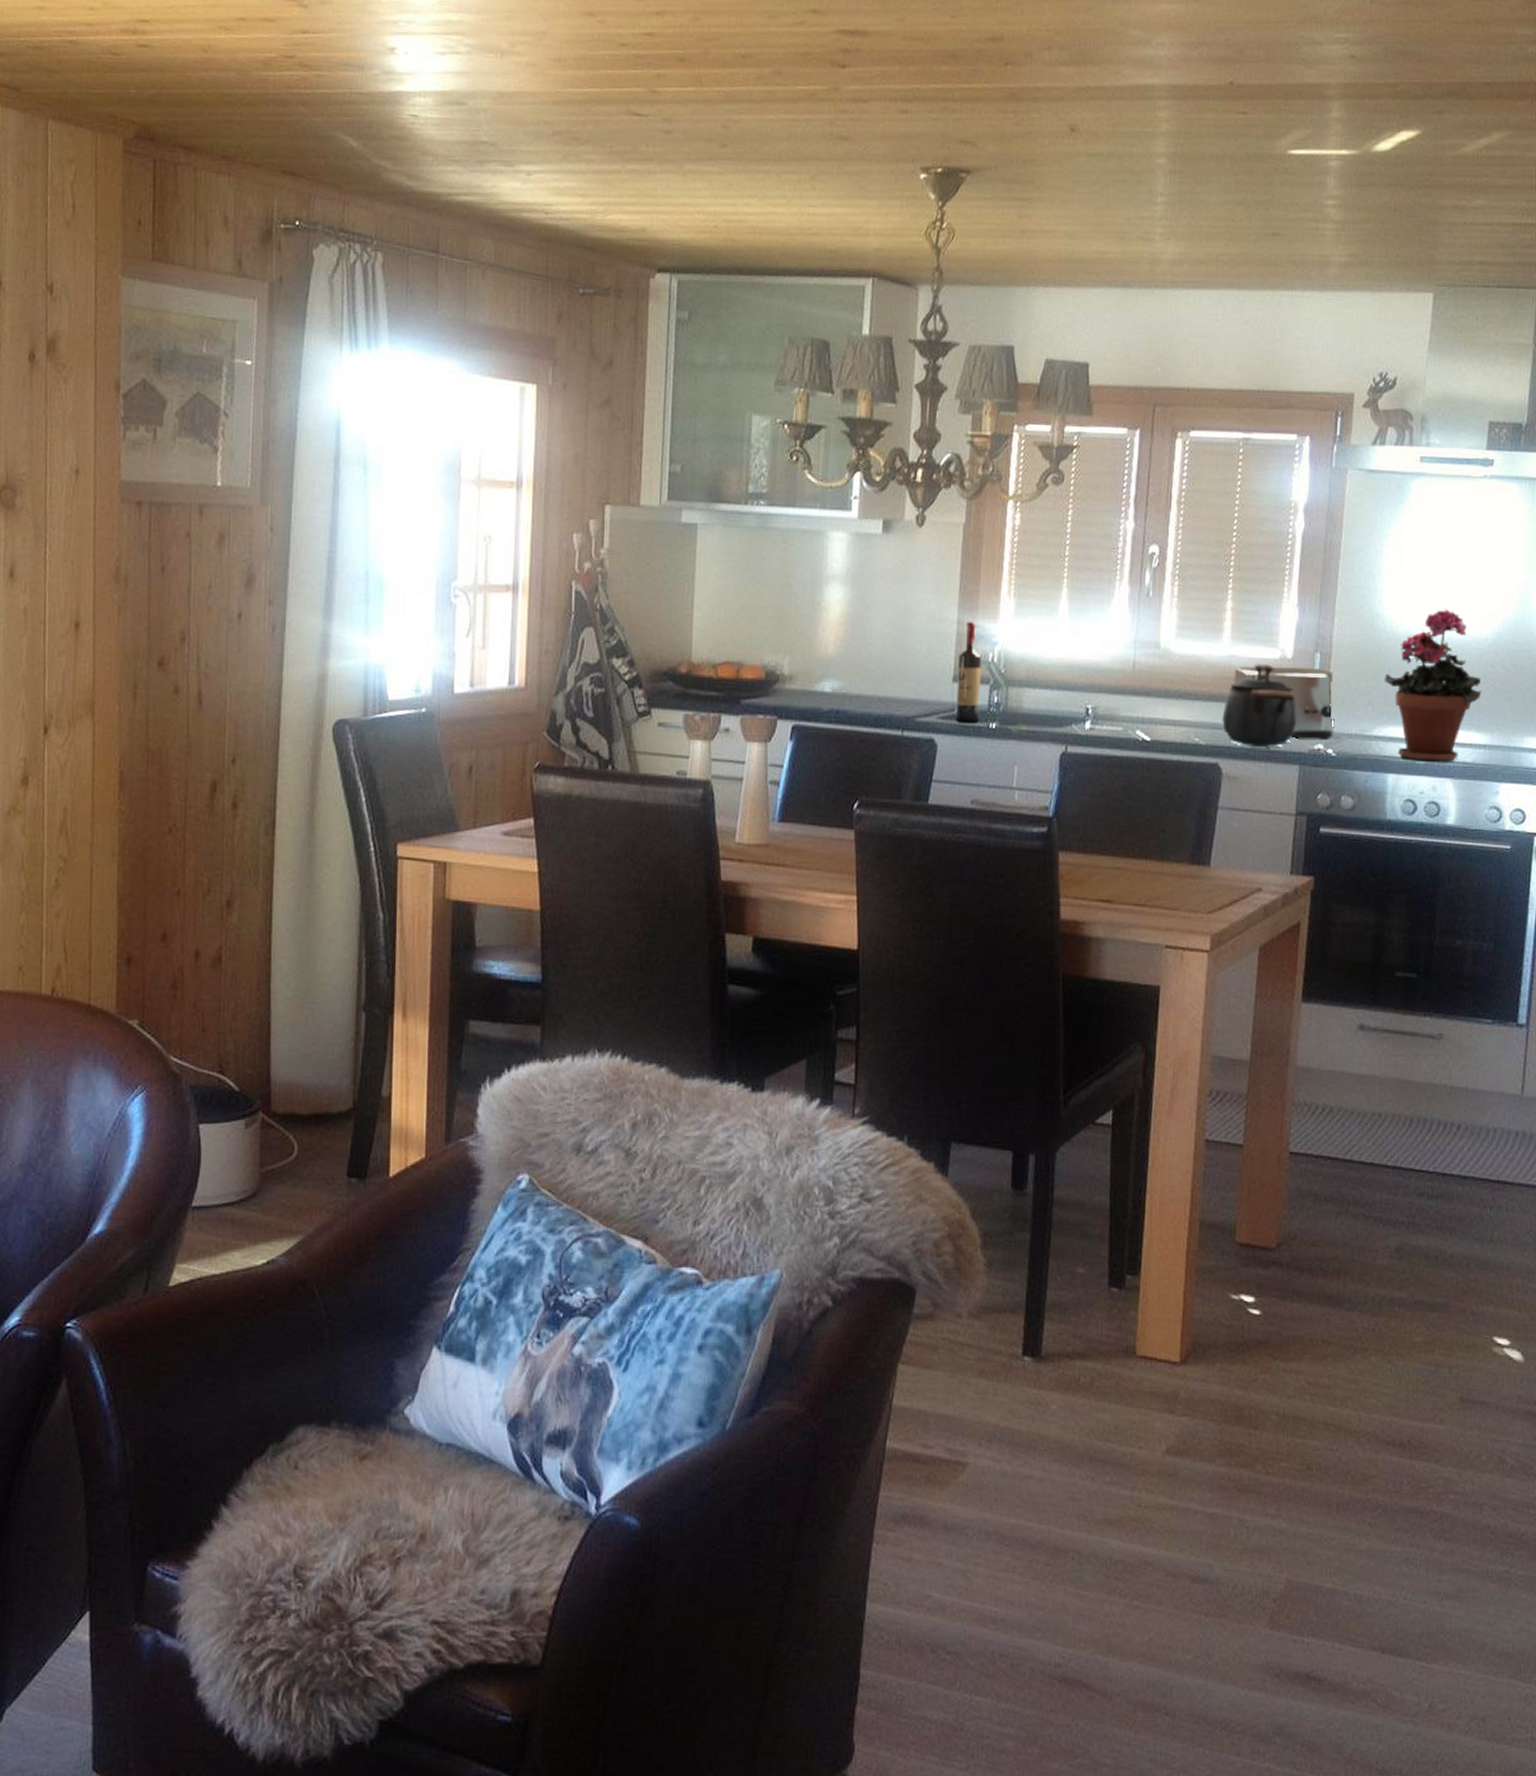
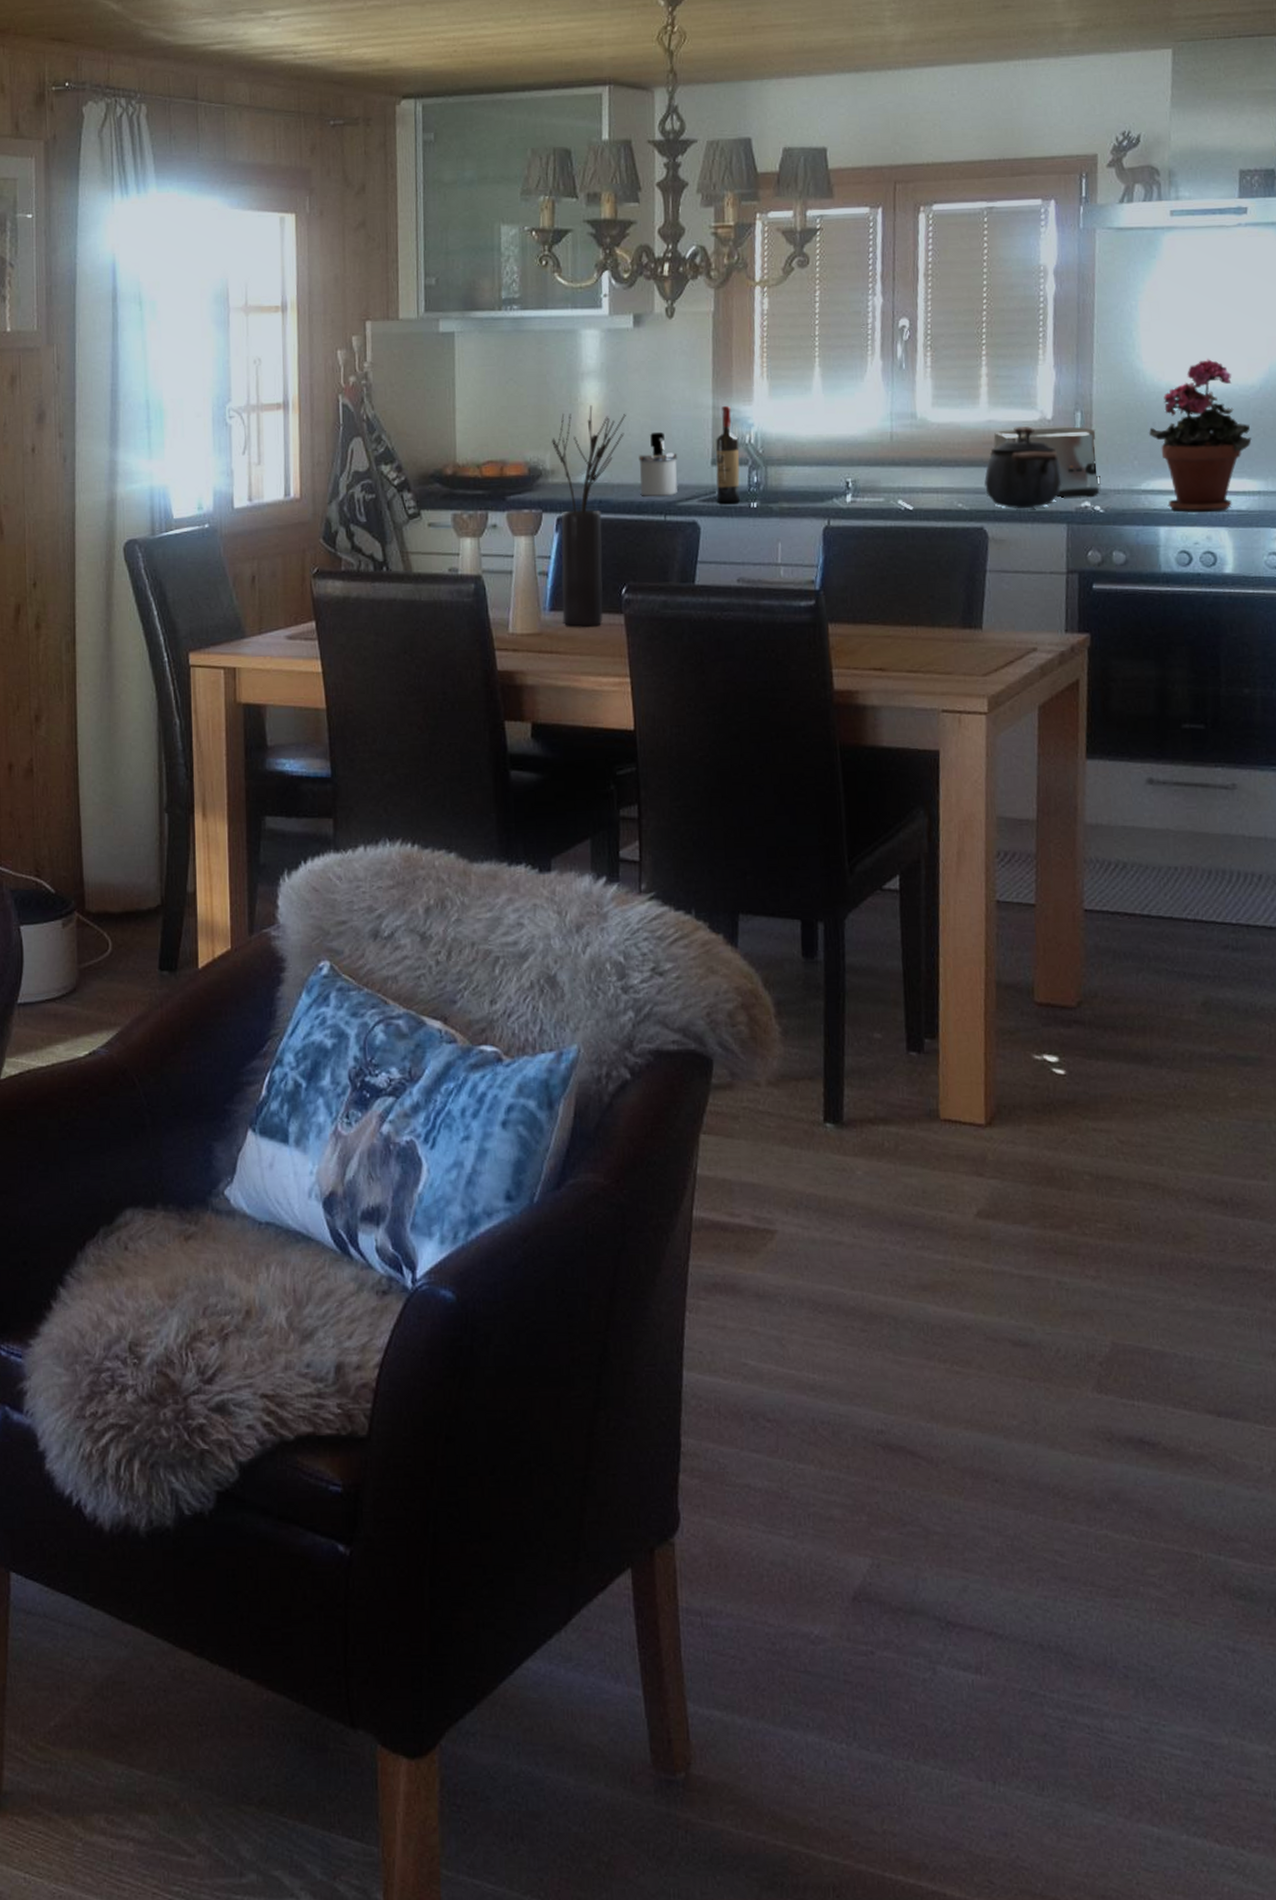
vase: none [791,611,869,843] -> present [552,405,626,629]
soap dispenser: none [879,643,920,711] -> present [638,431,678,497]

